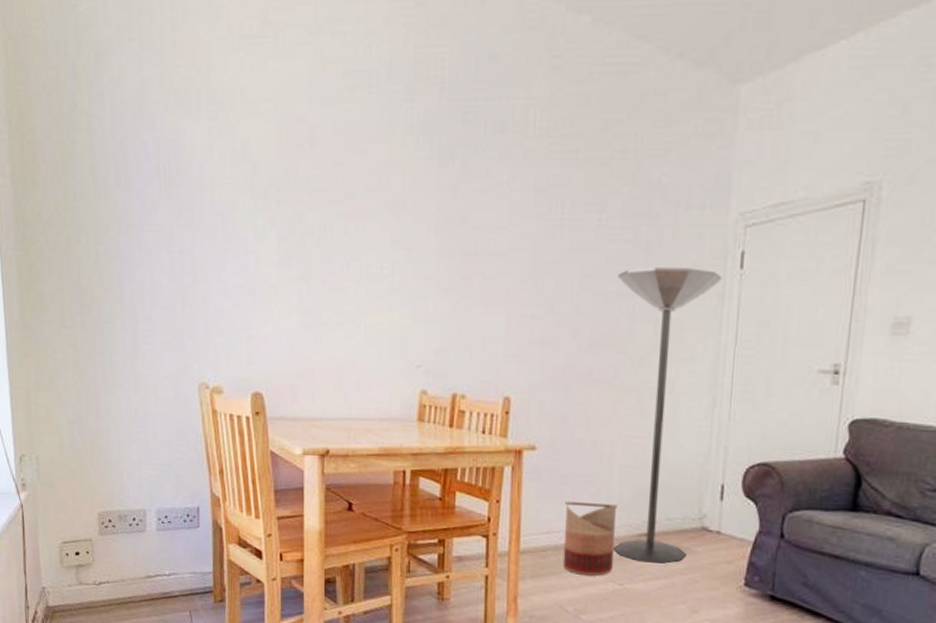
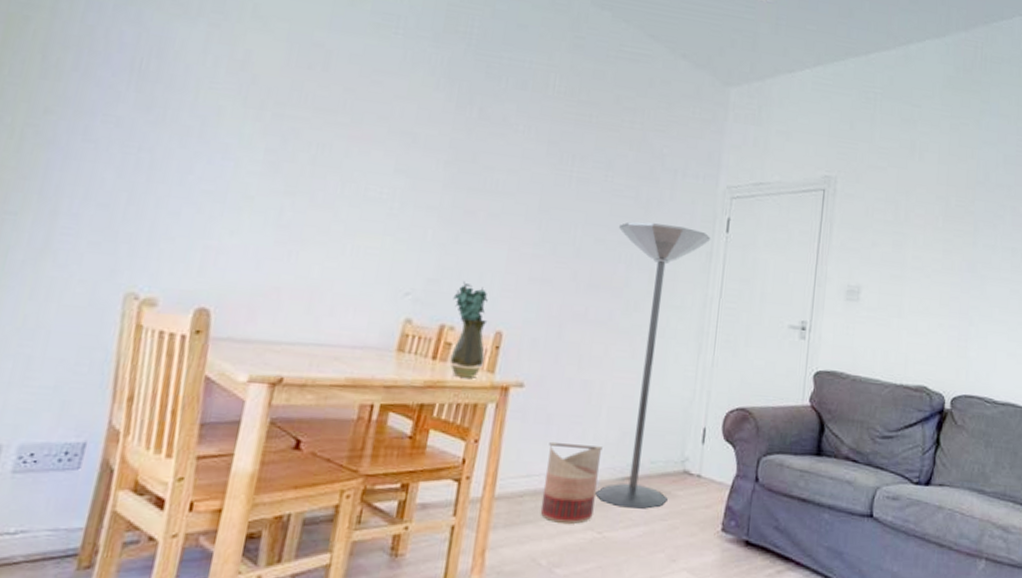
vase: none [461,350,496,443] -> present [449,282,488,378]

